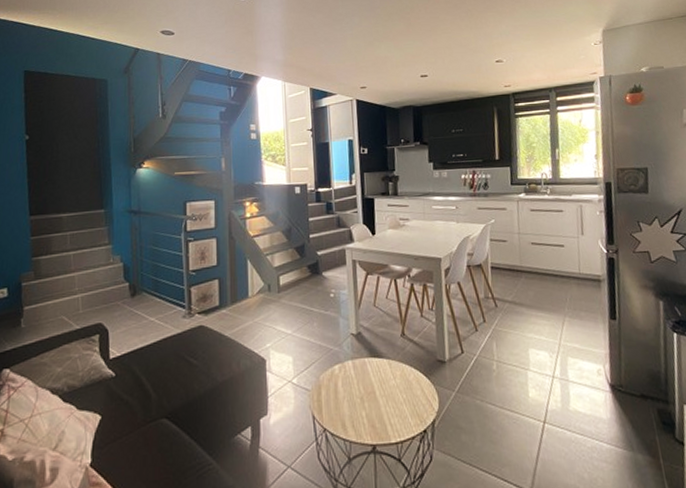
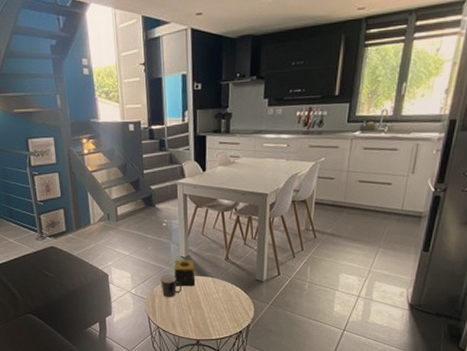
mug: none [327,357,353,390] -> present [160,275,182,299]
candle: none [343,337,368,373] -> present [174,260,195,287]

